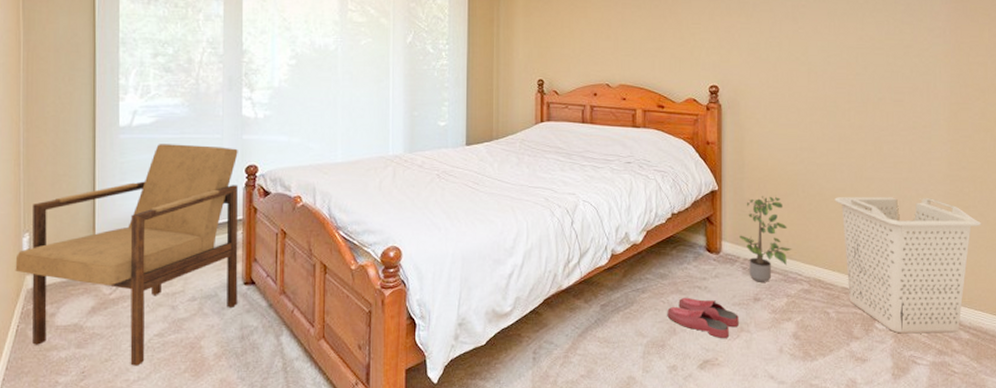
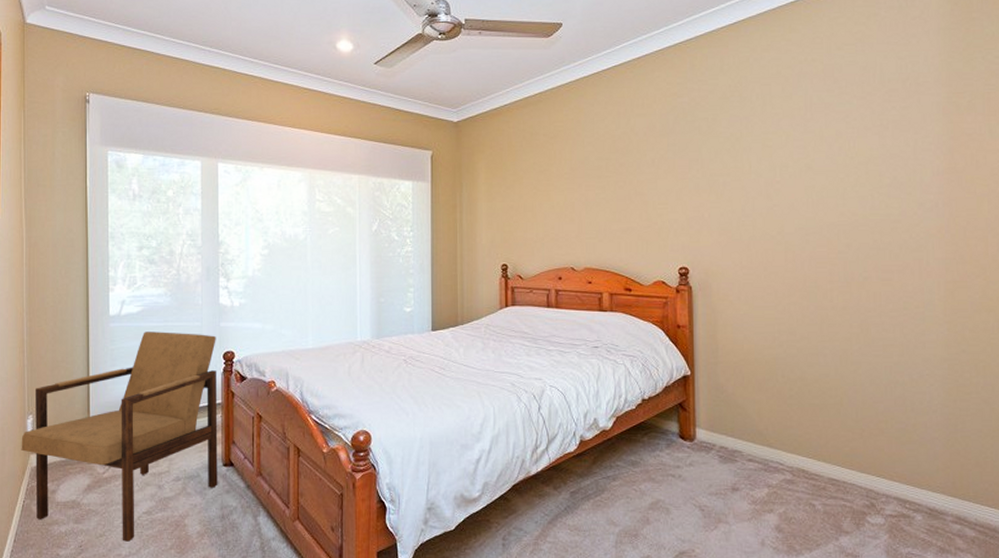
slippers: present [667,297,739,338] -> none [639,485,716,529]
potted plant: present [739,196,792,282] -> none [715,381,772,471]
laundry basket: present [834,197,982,334] -> none [817,382,987,530]

